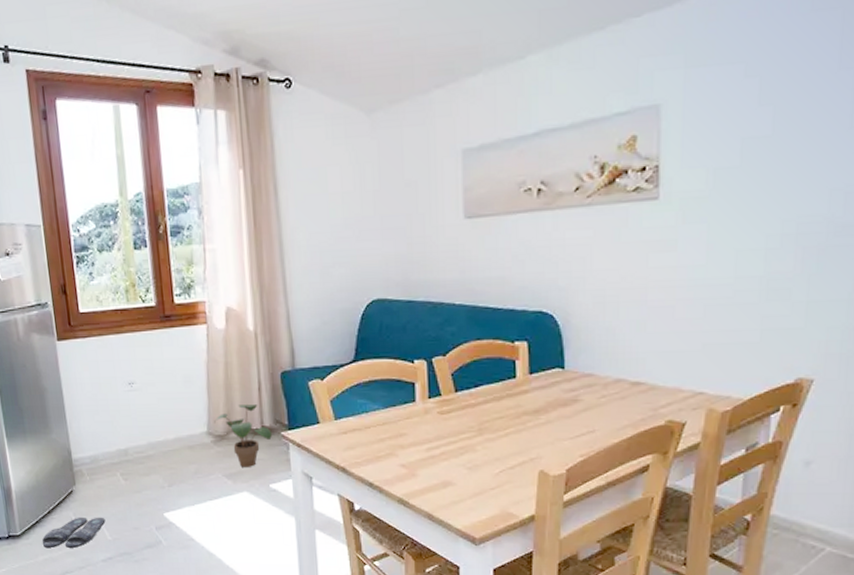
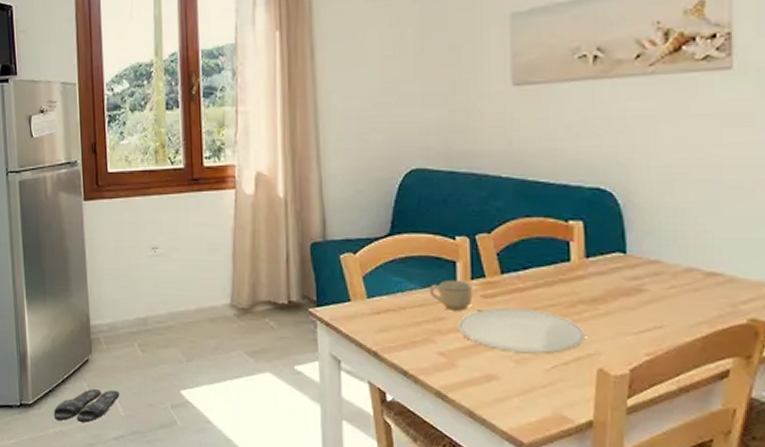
potted plant: present [214,403,272,467] -> none [238,275,299,345]
cup: none [391,399,431,427] -> present [429,279,473,311]
plate: none [418,422,529,461] -> present [458,307,585,355]

